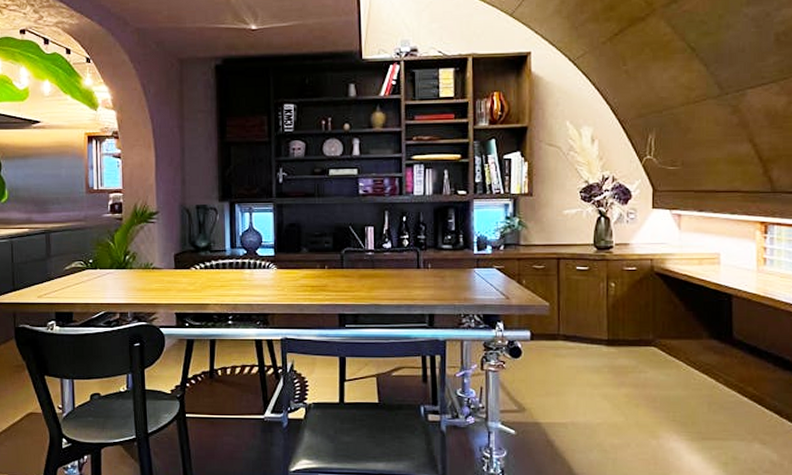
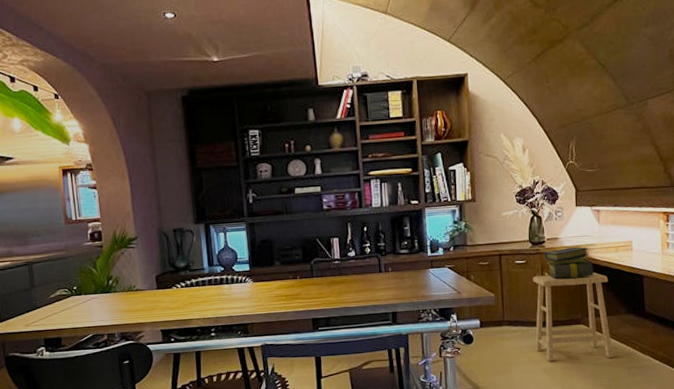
stool: none [594,286,690,389] -> present [533,272,613,362]
stack of books: none [612,256,670,292] -> present [545,247,593,279]

